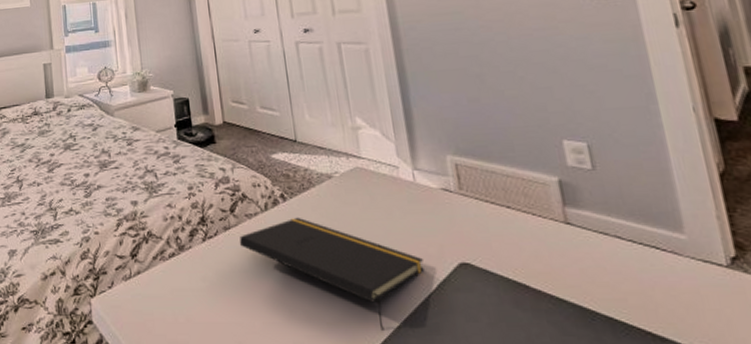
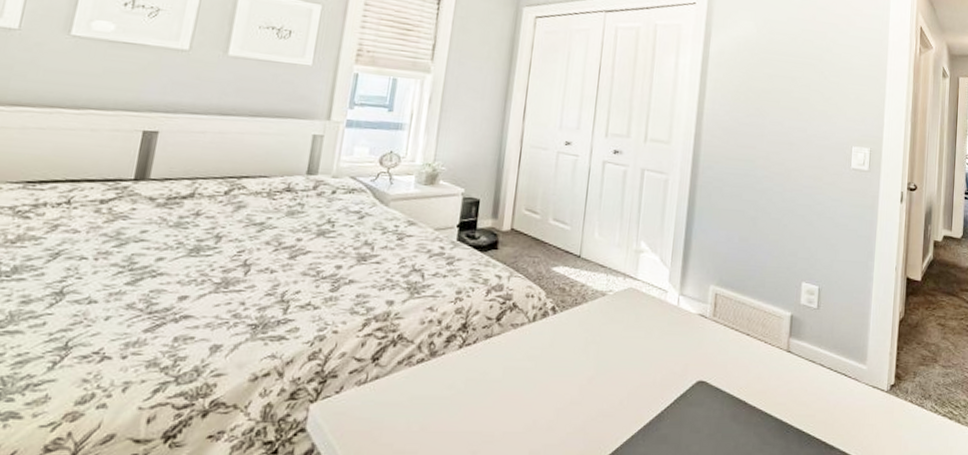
notepad: present [239,217,424,330] -> none [497,330,668,440]

